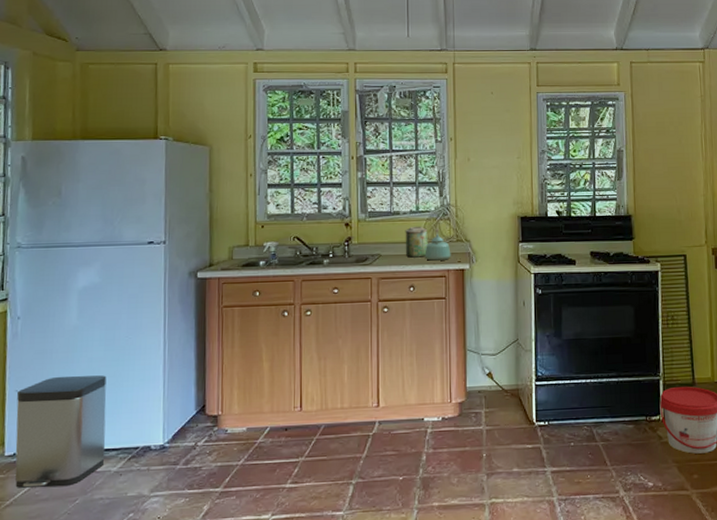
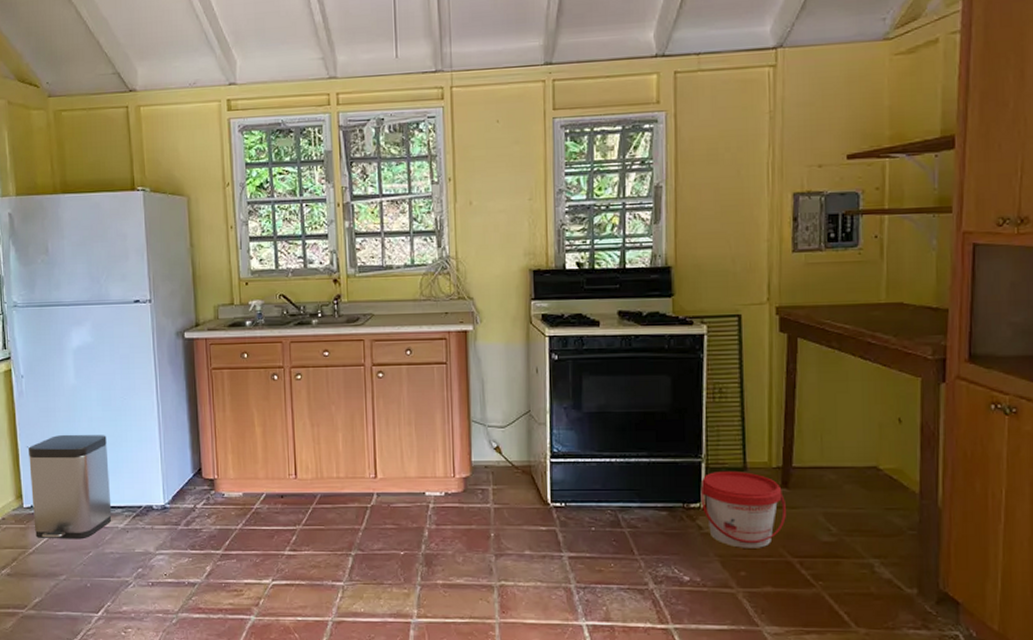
canister: present [405,226,428,258] -> none [399,282,425,318]
kettle: present [424,228,451,262] -> none [422,284,452,322]

